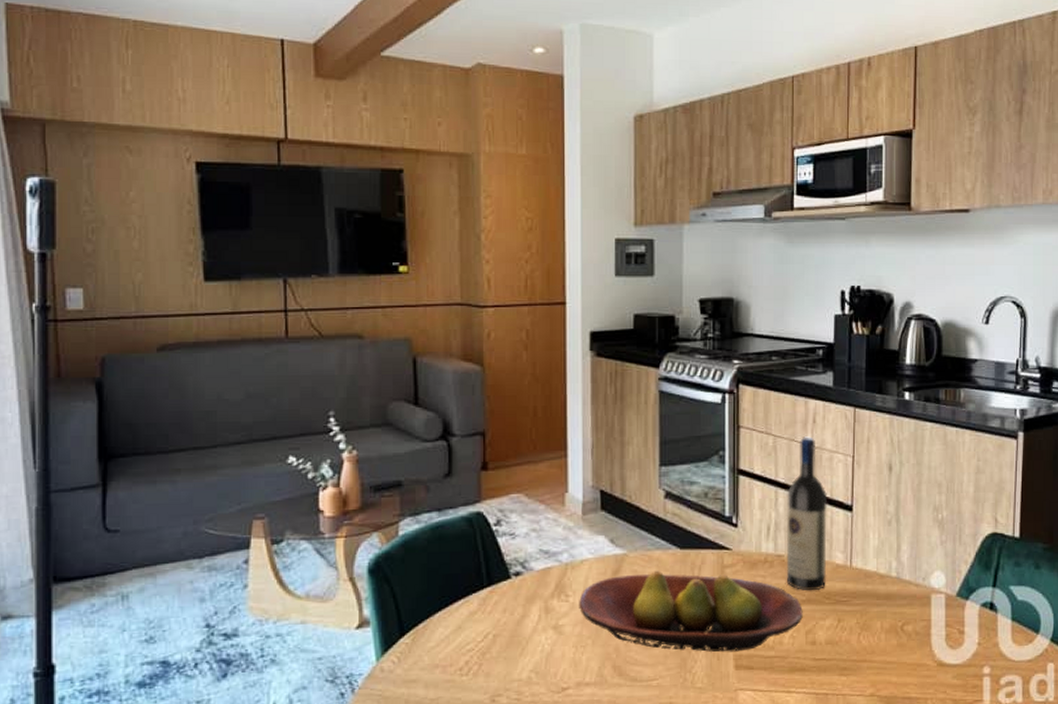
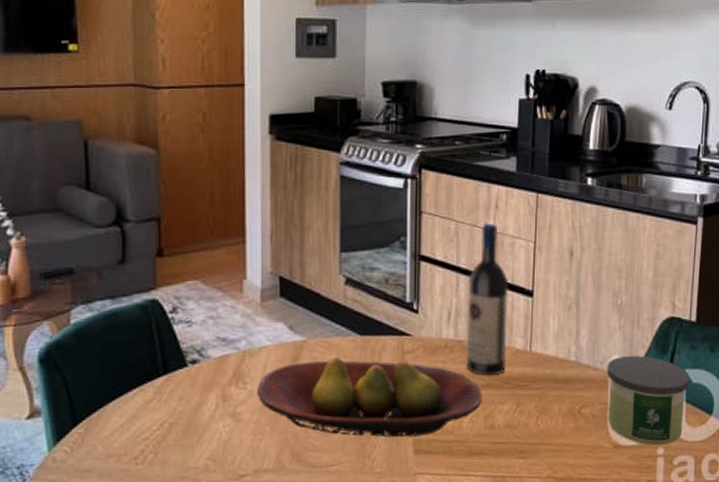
candle: none [929,571,1015,665] -> present [607,355,690,446]

